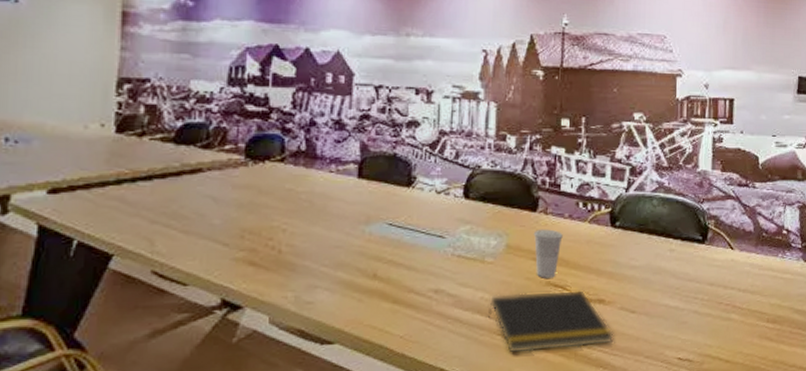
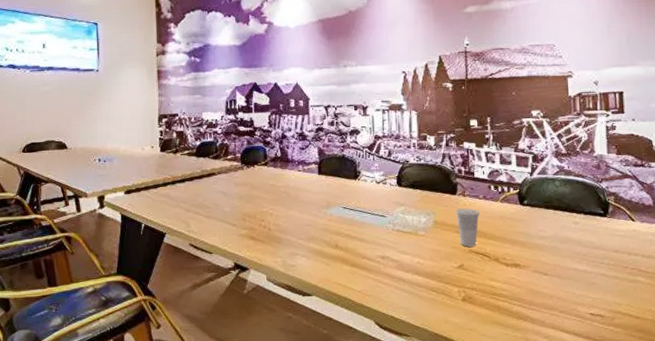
notepad: present [487,289,614,355] -> none [424,256,531,307]

